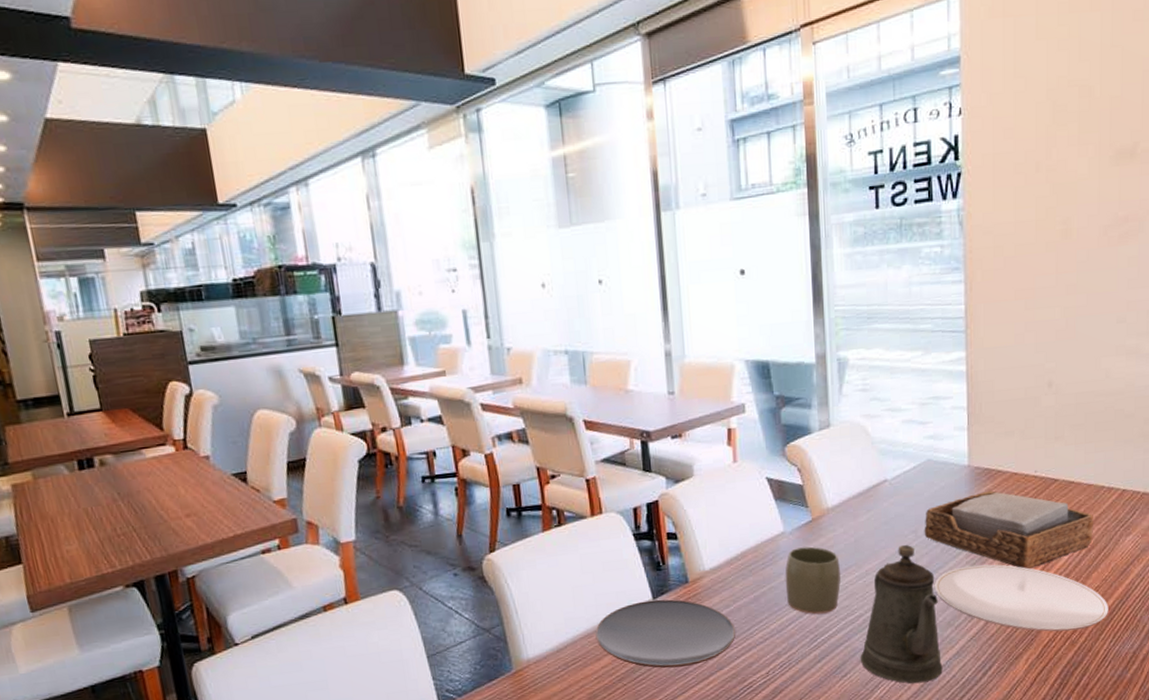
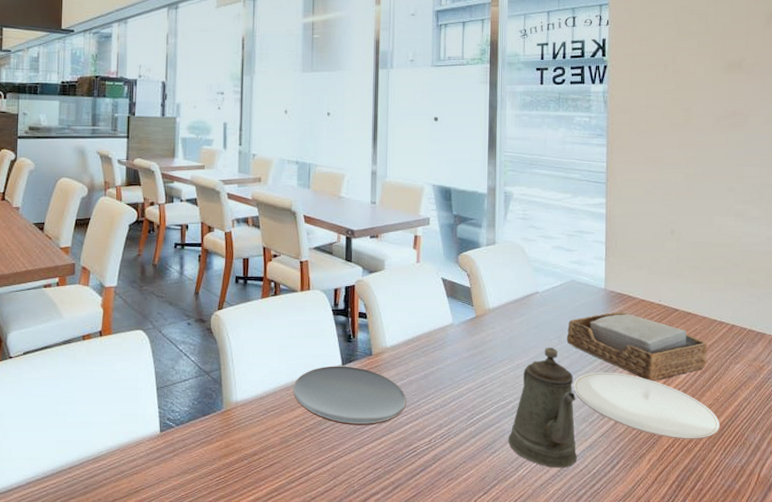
mug: present [785,546,841,615] -> none [450,338,496,396]

